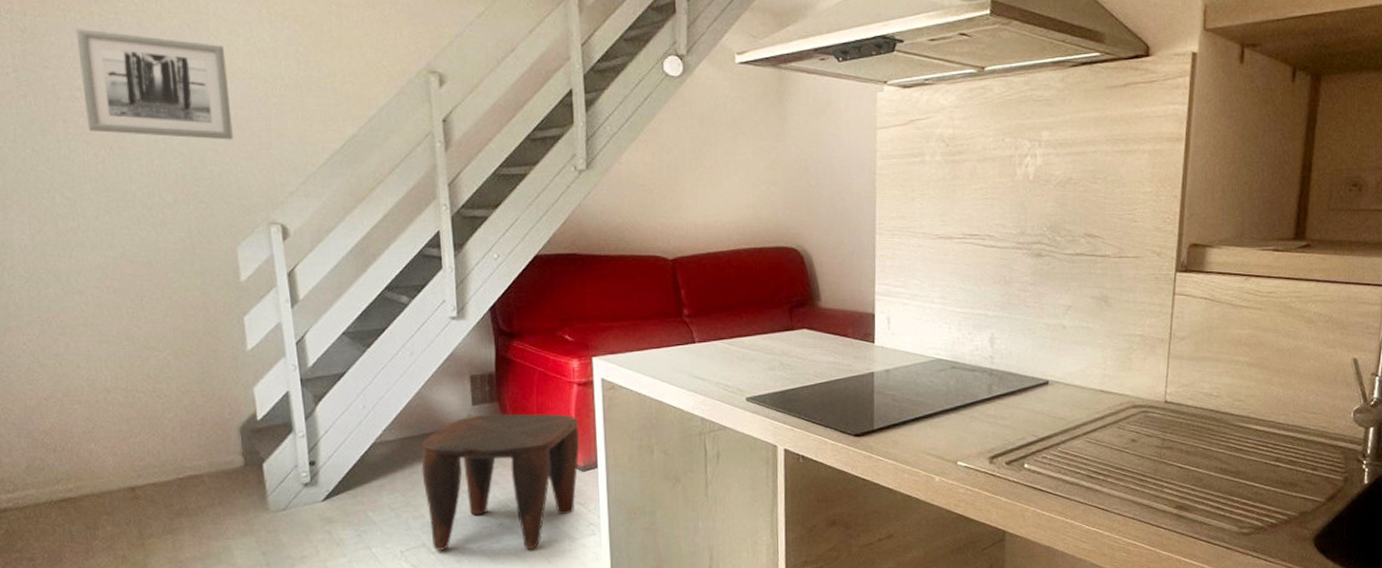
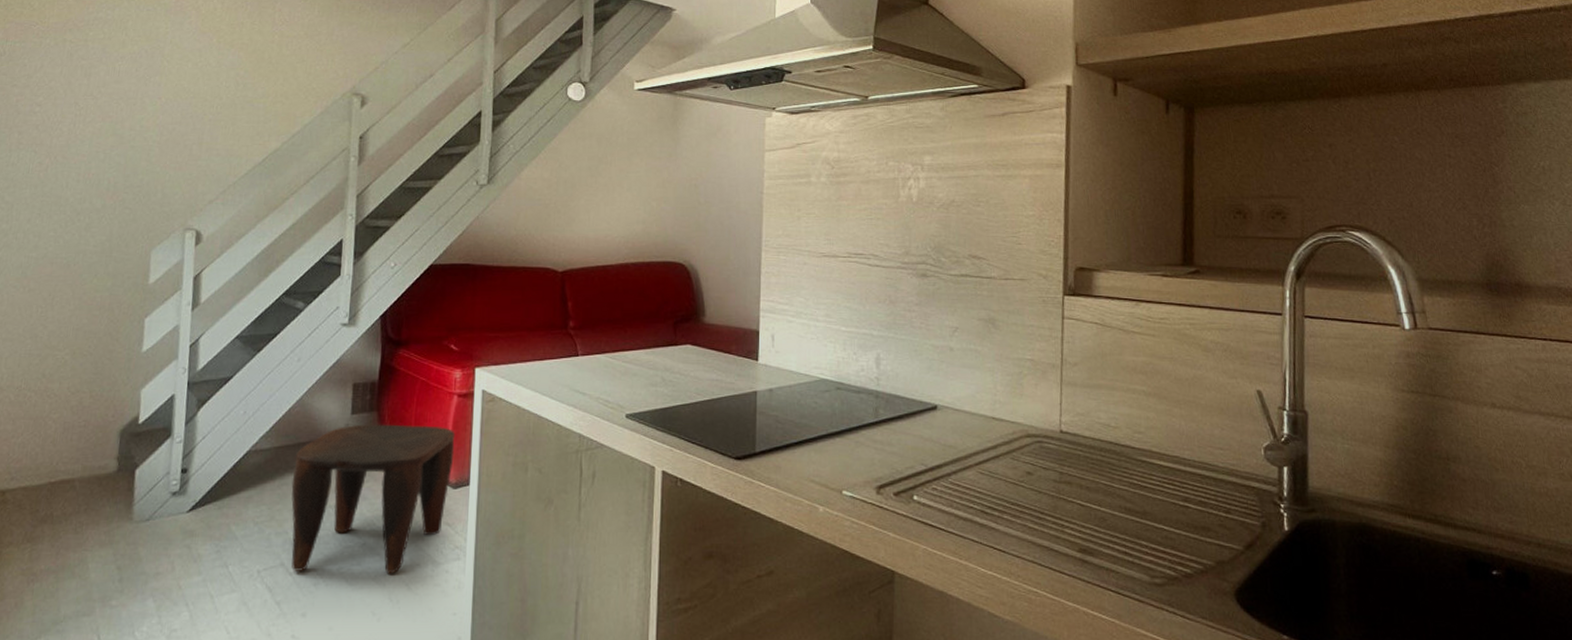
wall art: present [76,28,233,140] -> none [39,52,174,152]

